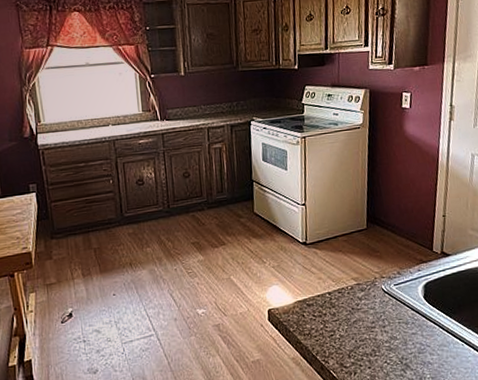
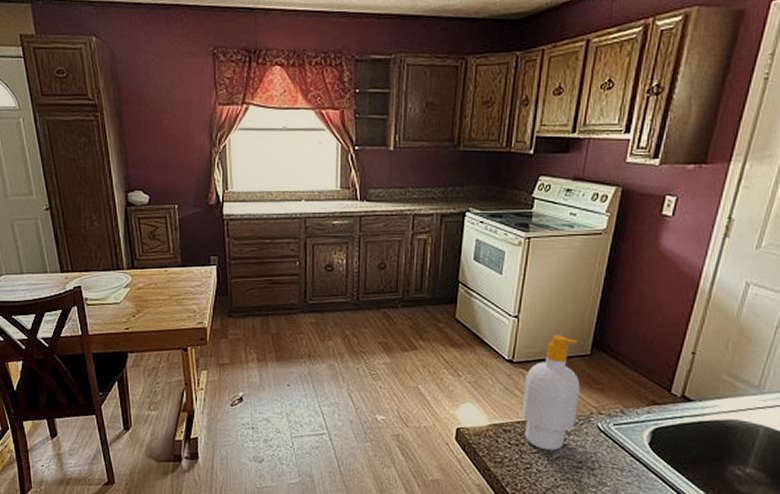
soap bottle: none [318,215,364,317] -> present [521,335,580,451]

